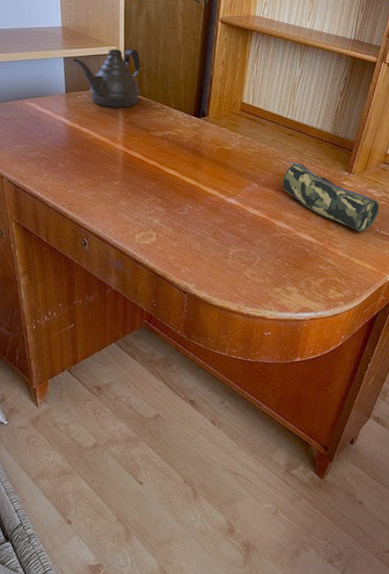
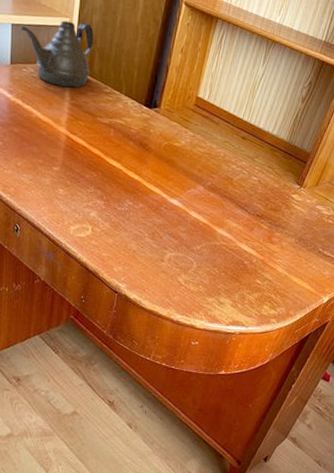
pencil case: present [282,162,379,232] -> none [229,167,326,250]

